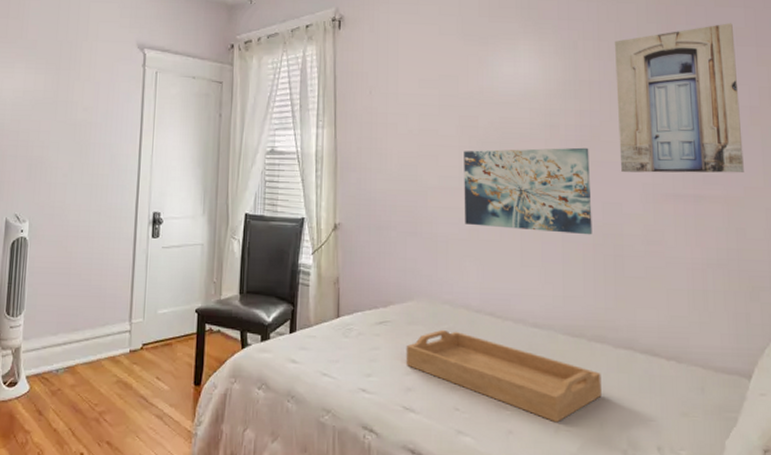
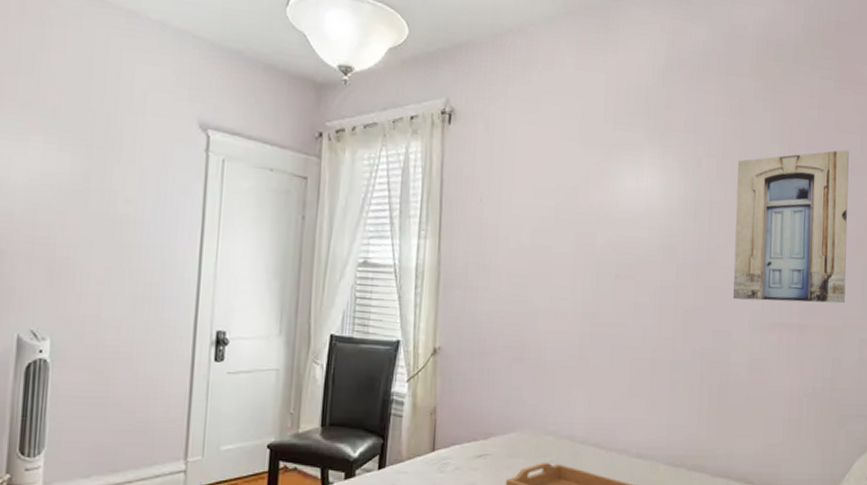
wall art: present [464,147,592,235] -> none [575,270,704,364]

